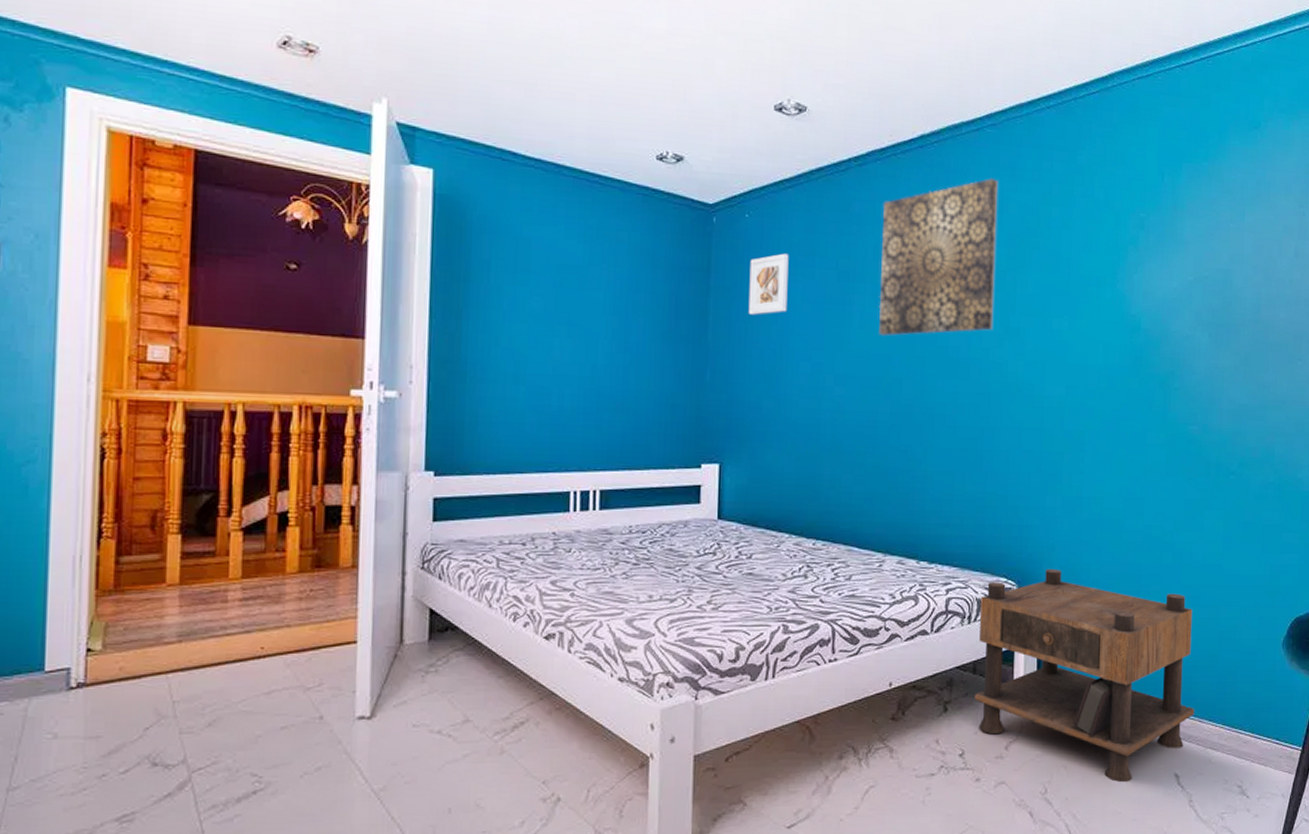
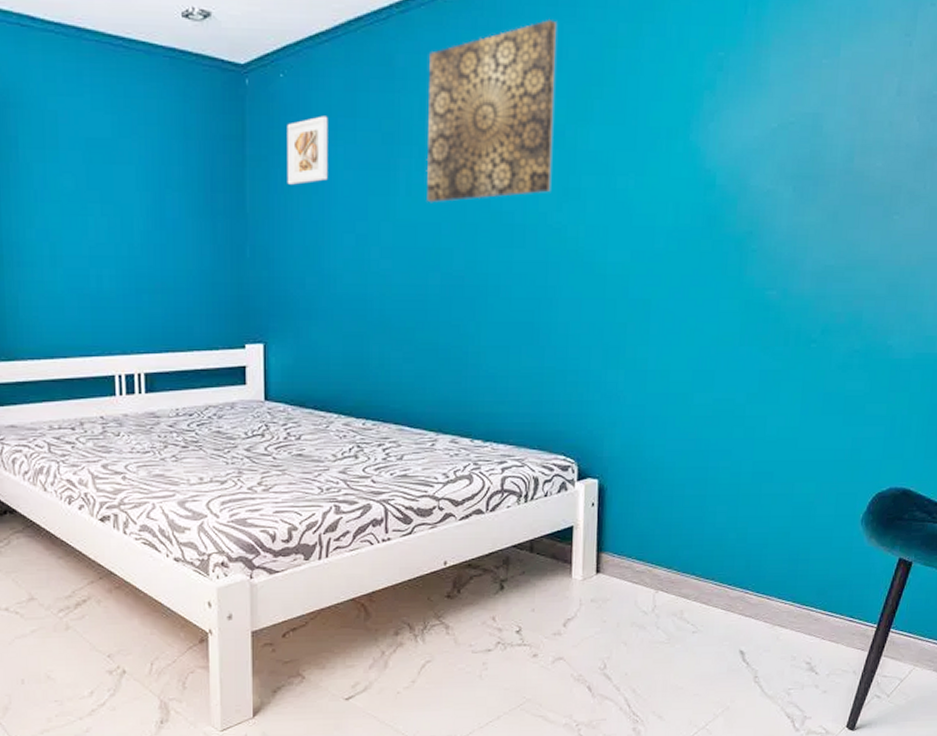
nightstand: present [975,568,1195,783] -> none [532,445,765,659]

